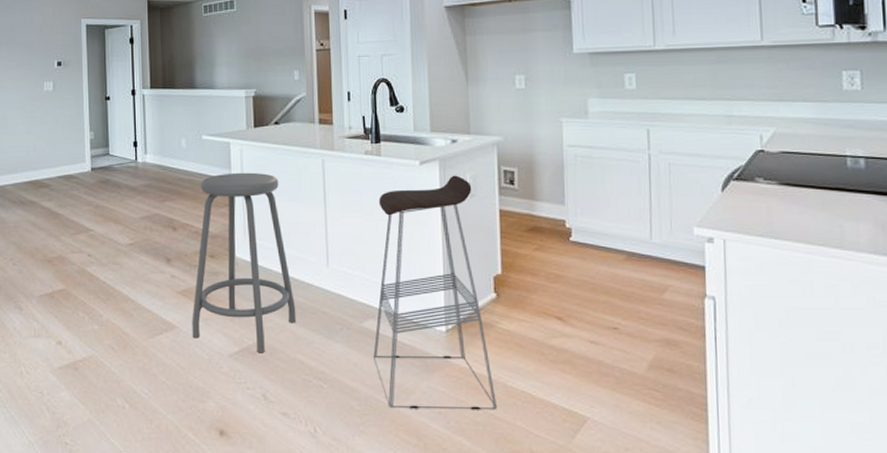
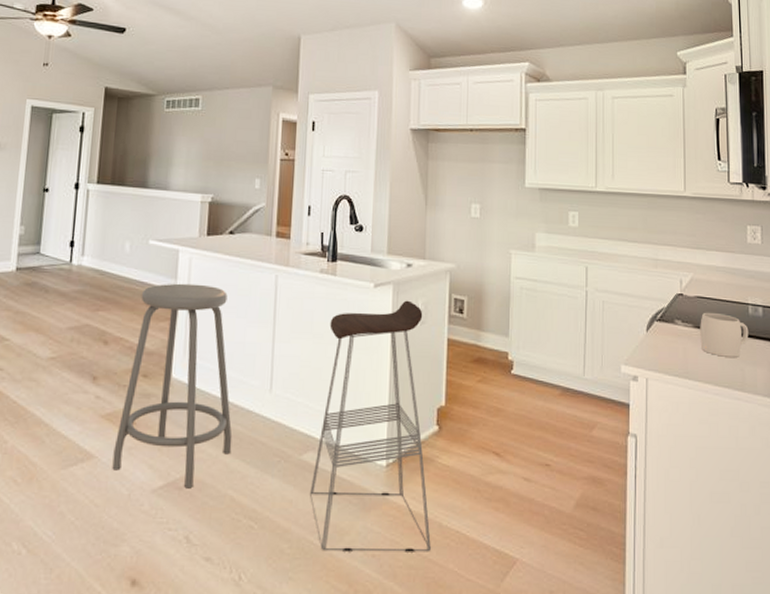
mug: none [786,167,848,214] -> present [700,312,749,357]

